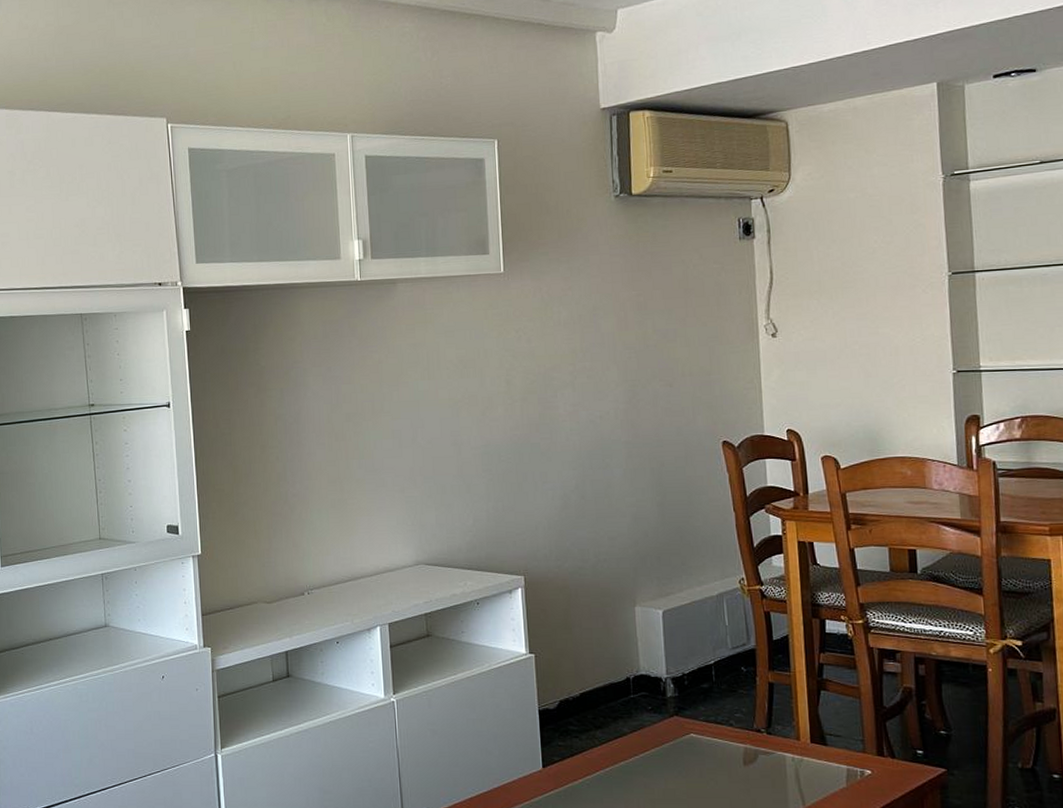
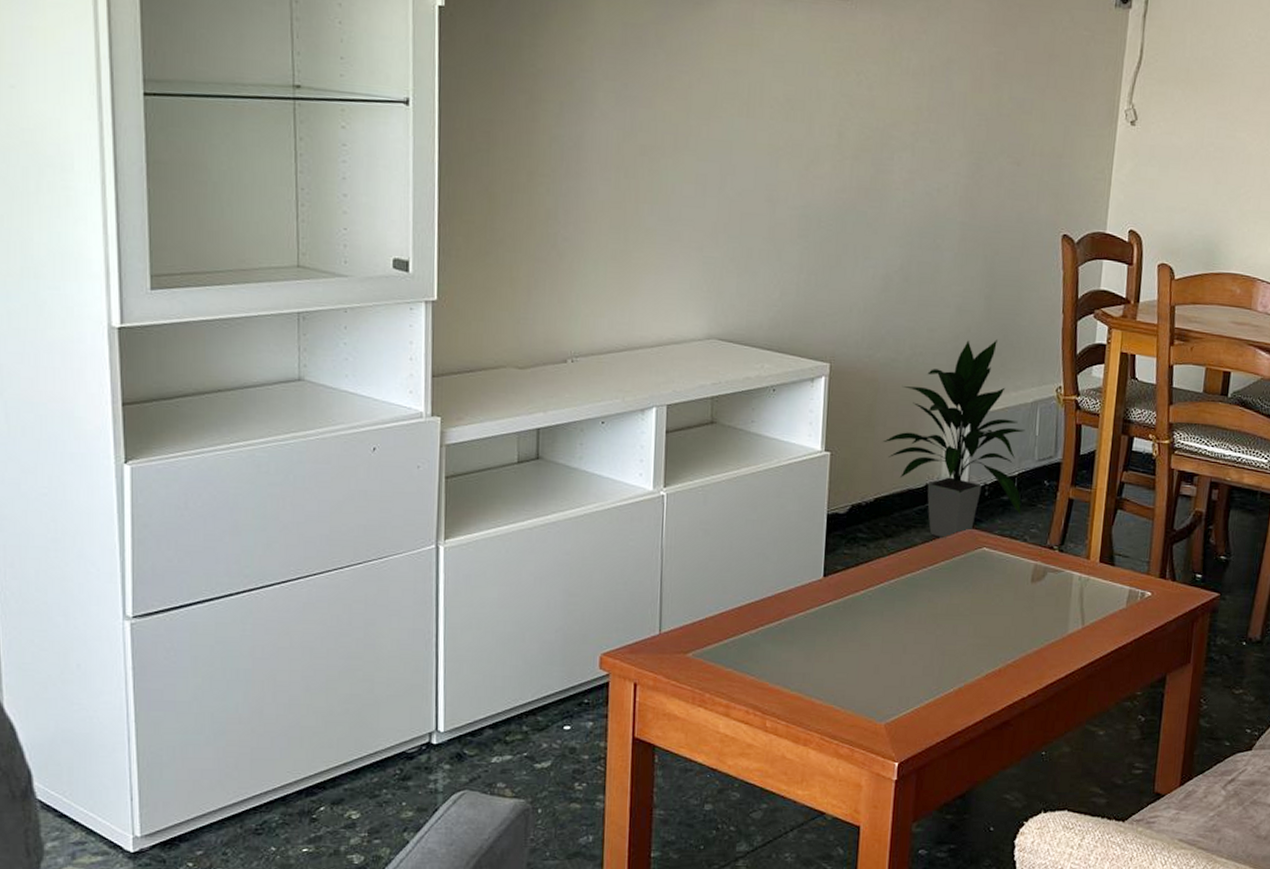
indoor plant: none [580,541,723,727] -> present [882,340,1025,539]

